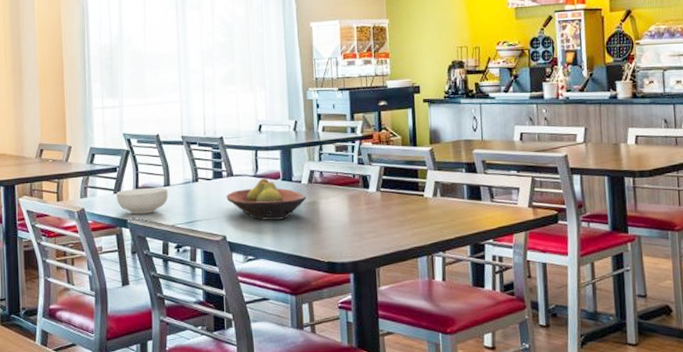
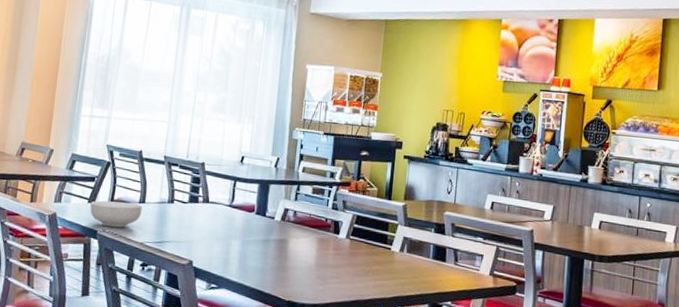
fruit bowl: present [226,178,307,220] -> none [198,209,278,253]

